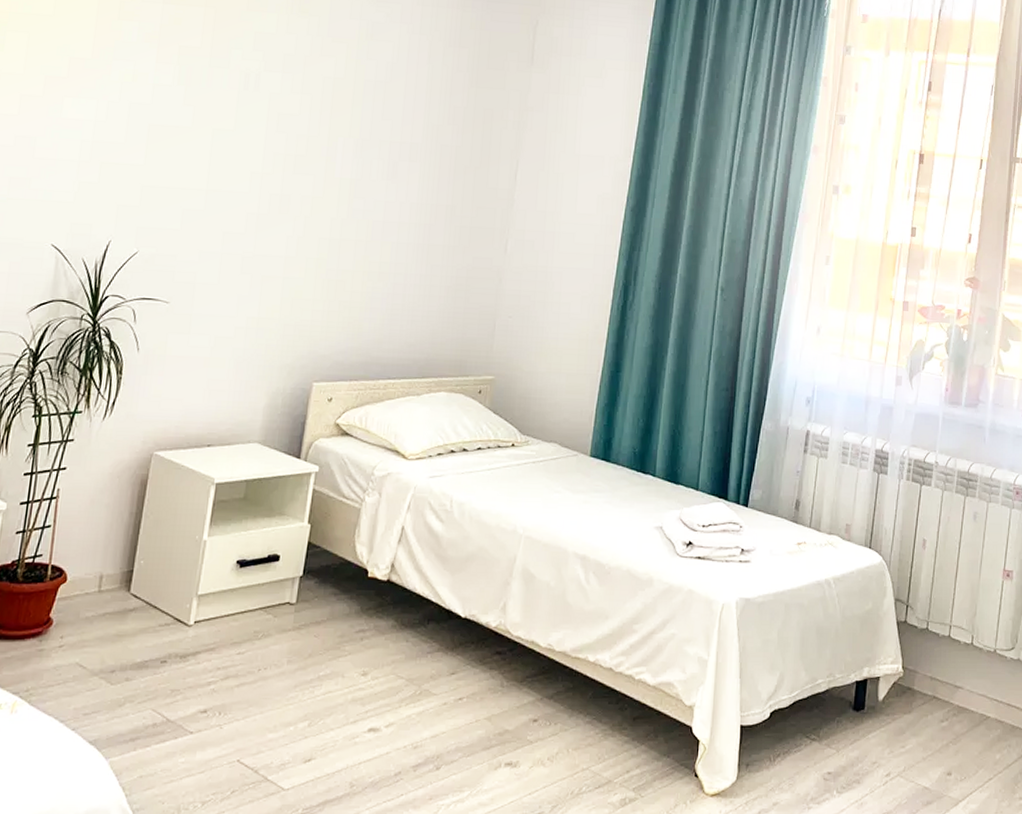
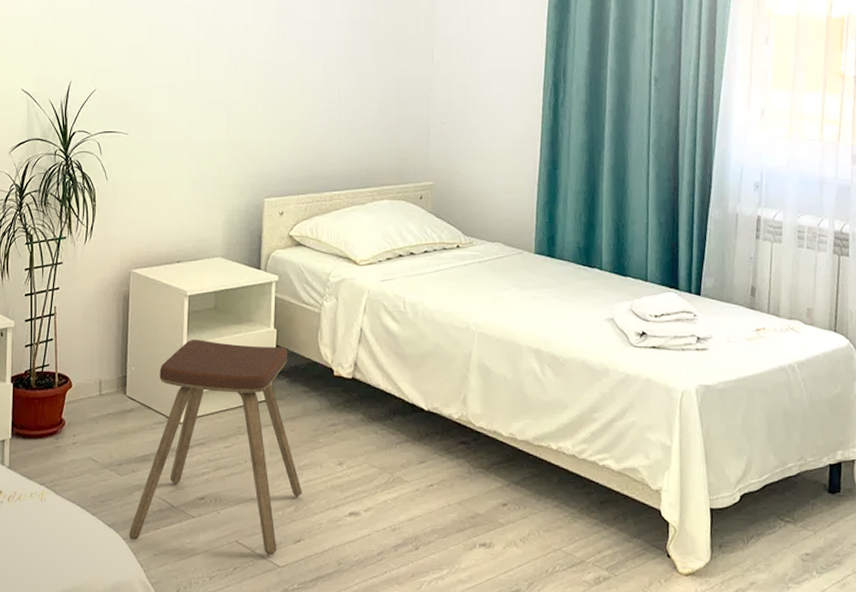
music stool: none [113,532,321,777] -> present [129,340,302,555]

